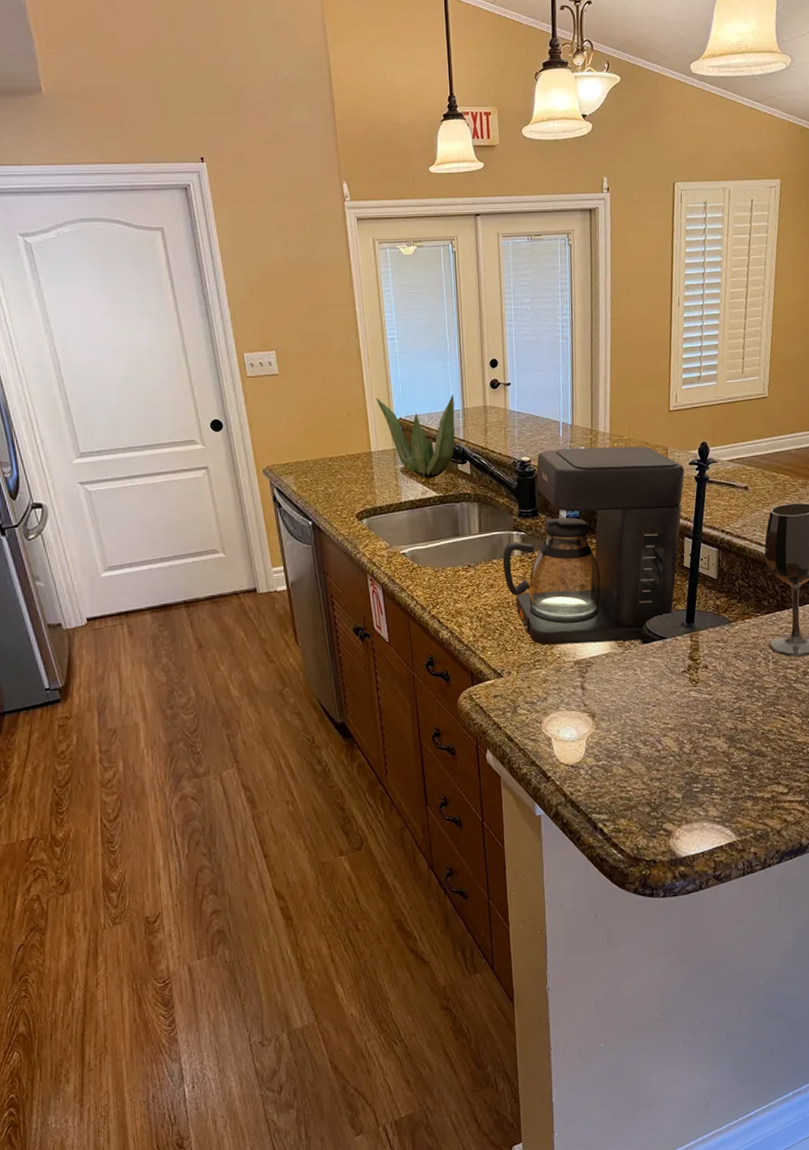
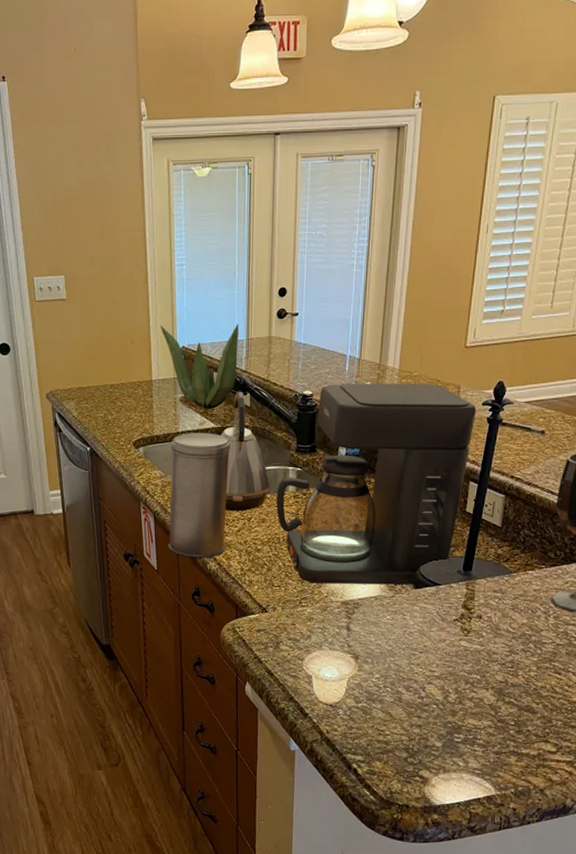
canister: none [394,502,457,628] -> present [167,433,231,558]
kettle: none [443,461,496,579] -> present [220,392,270,512]

